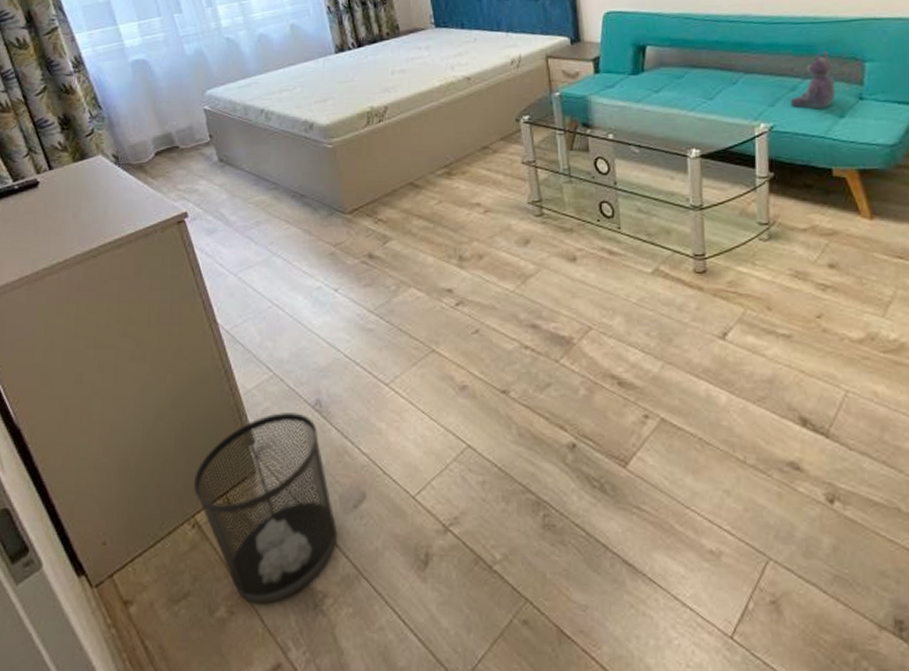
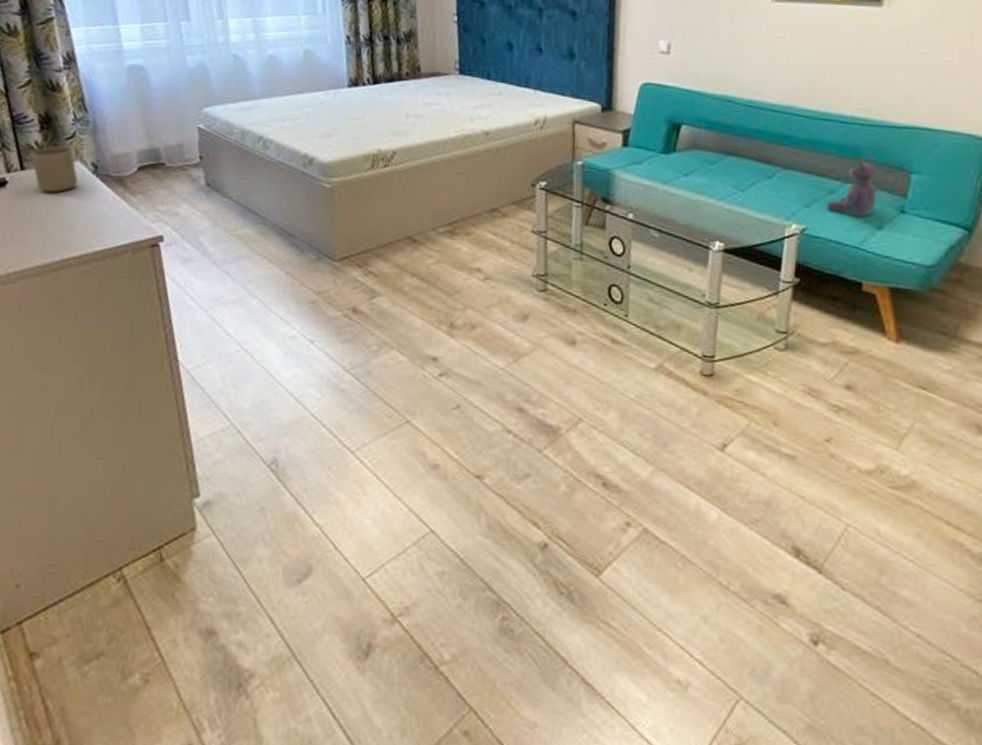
mug: none [57,143,103,187] -> present [31,146,79,193]
waste bin: present [193,413,336,604] -> none [124,467,276,677]

